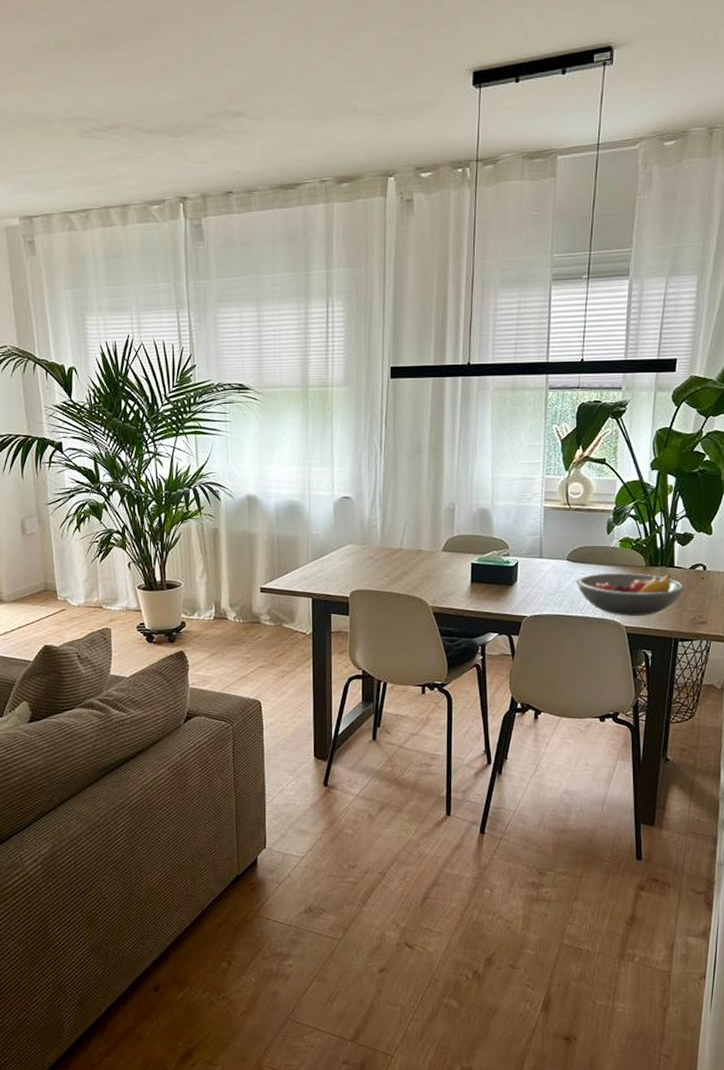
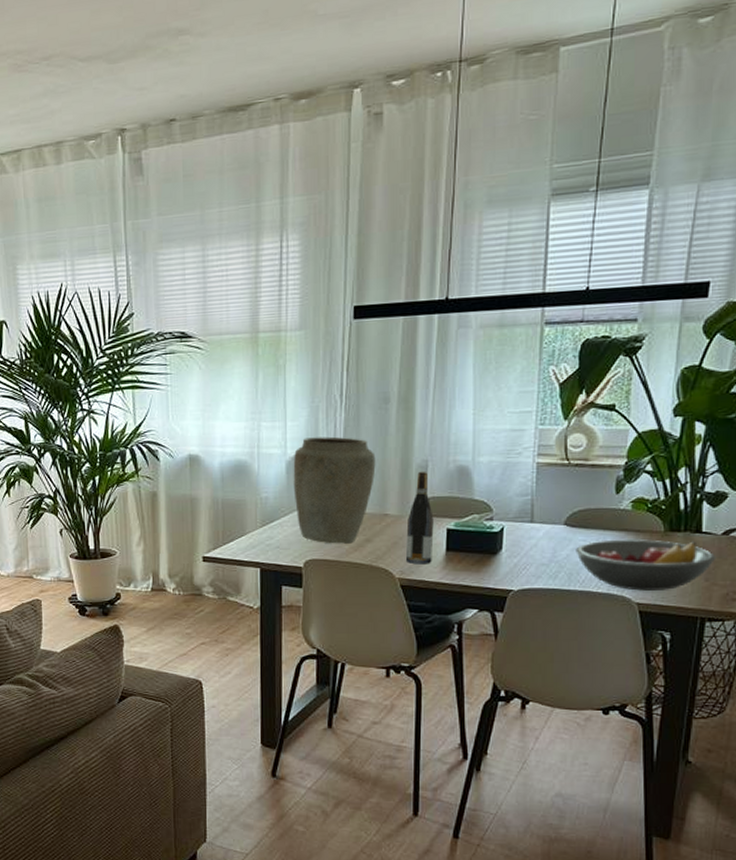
vase: none [340,481,411,577] -> present [293,436,376,544]
wine bottle: none [437,512,460,595] -> present [405,471,434,565]

